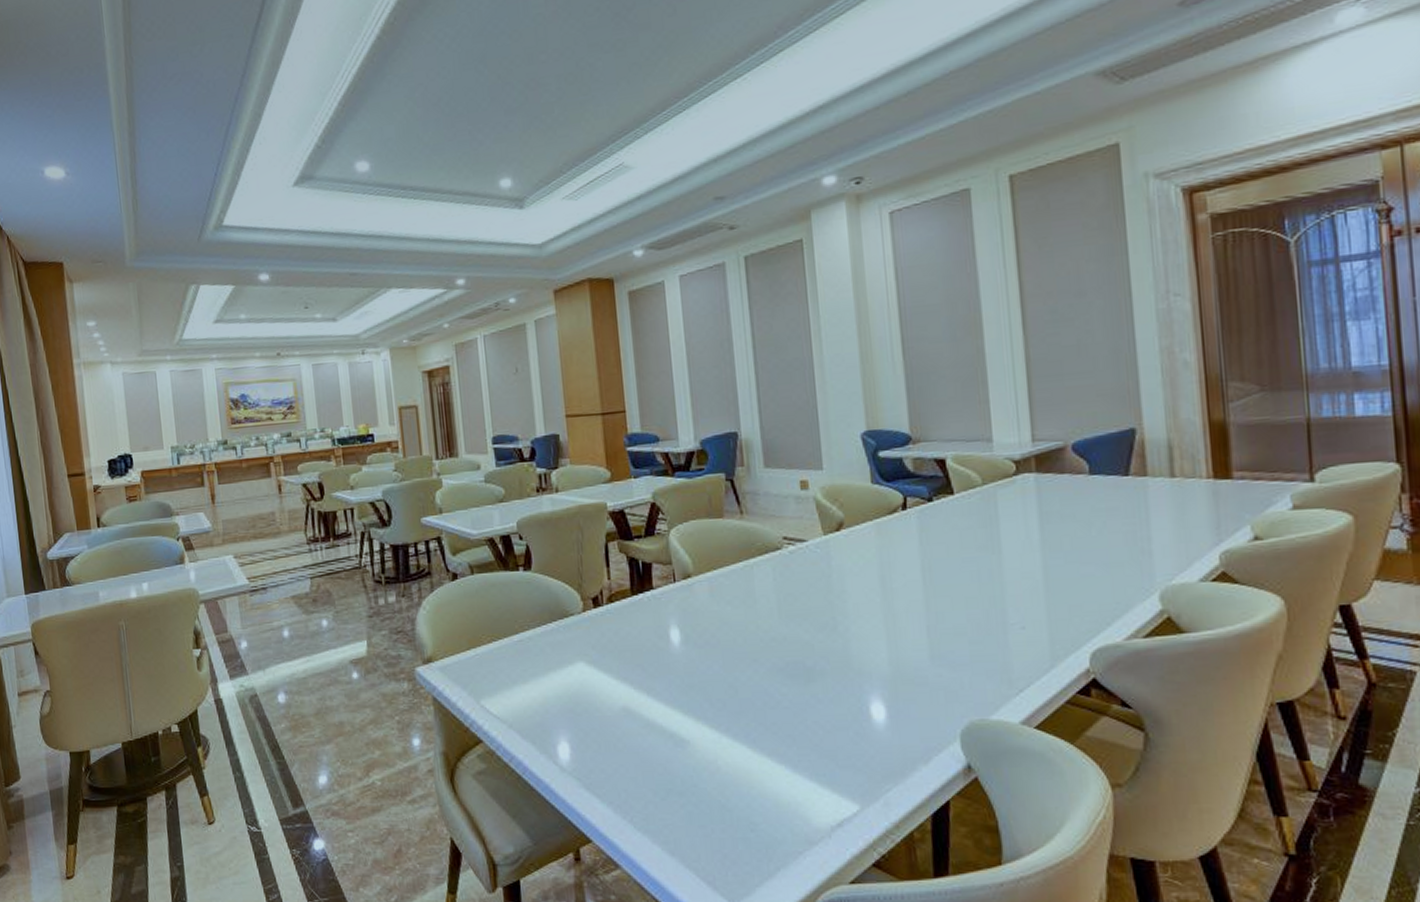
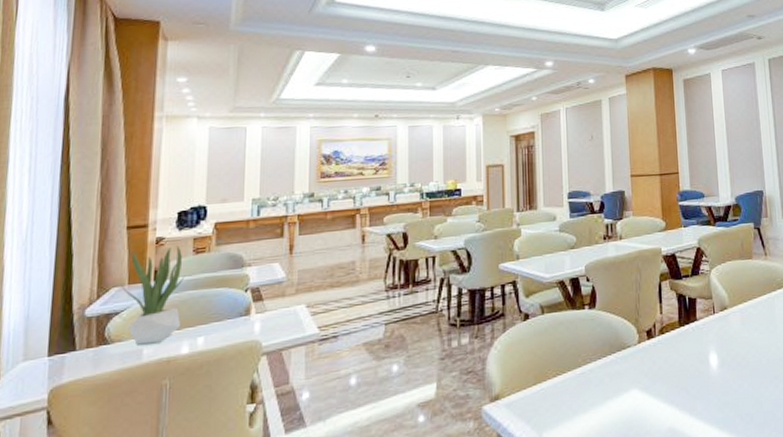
potted plant: none [72,493,127,589] -> present [121,245,185,347]

